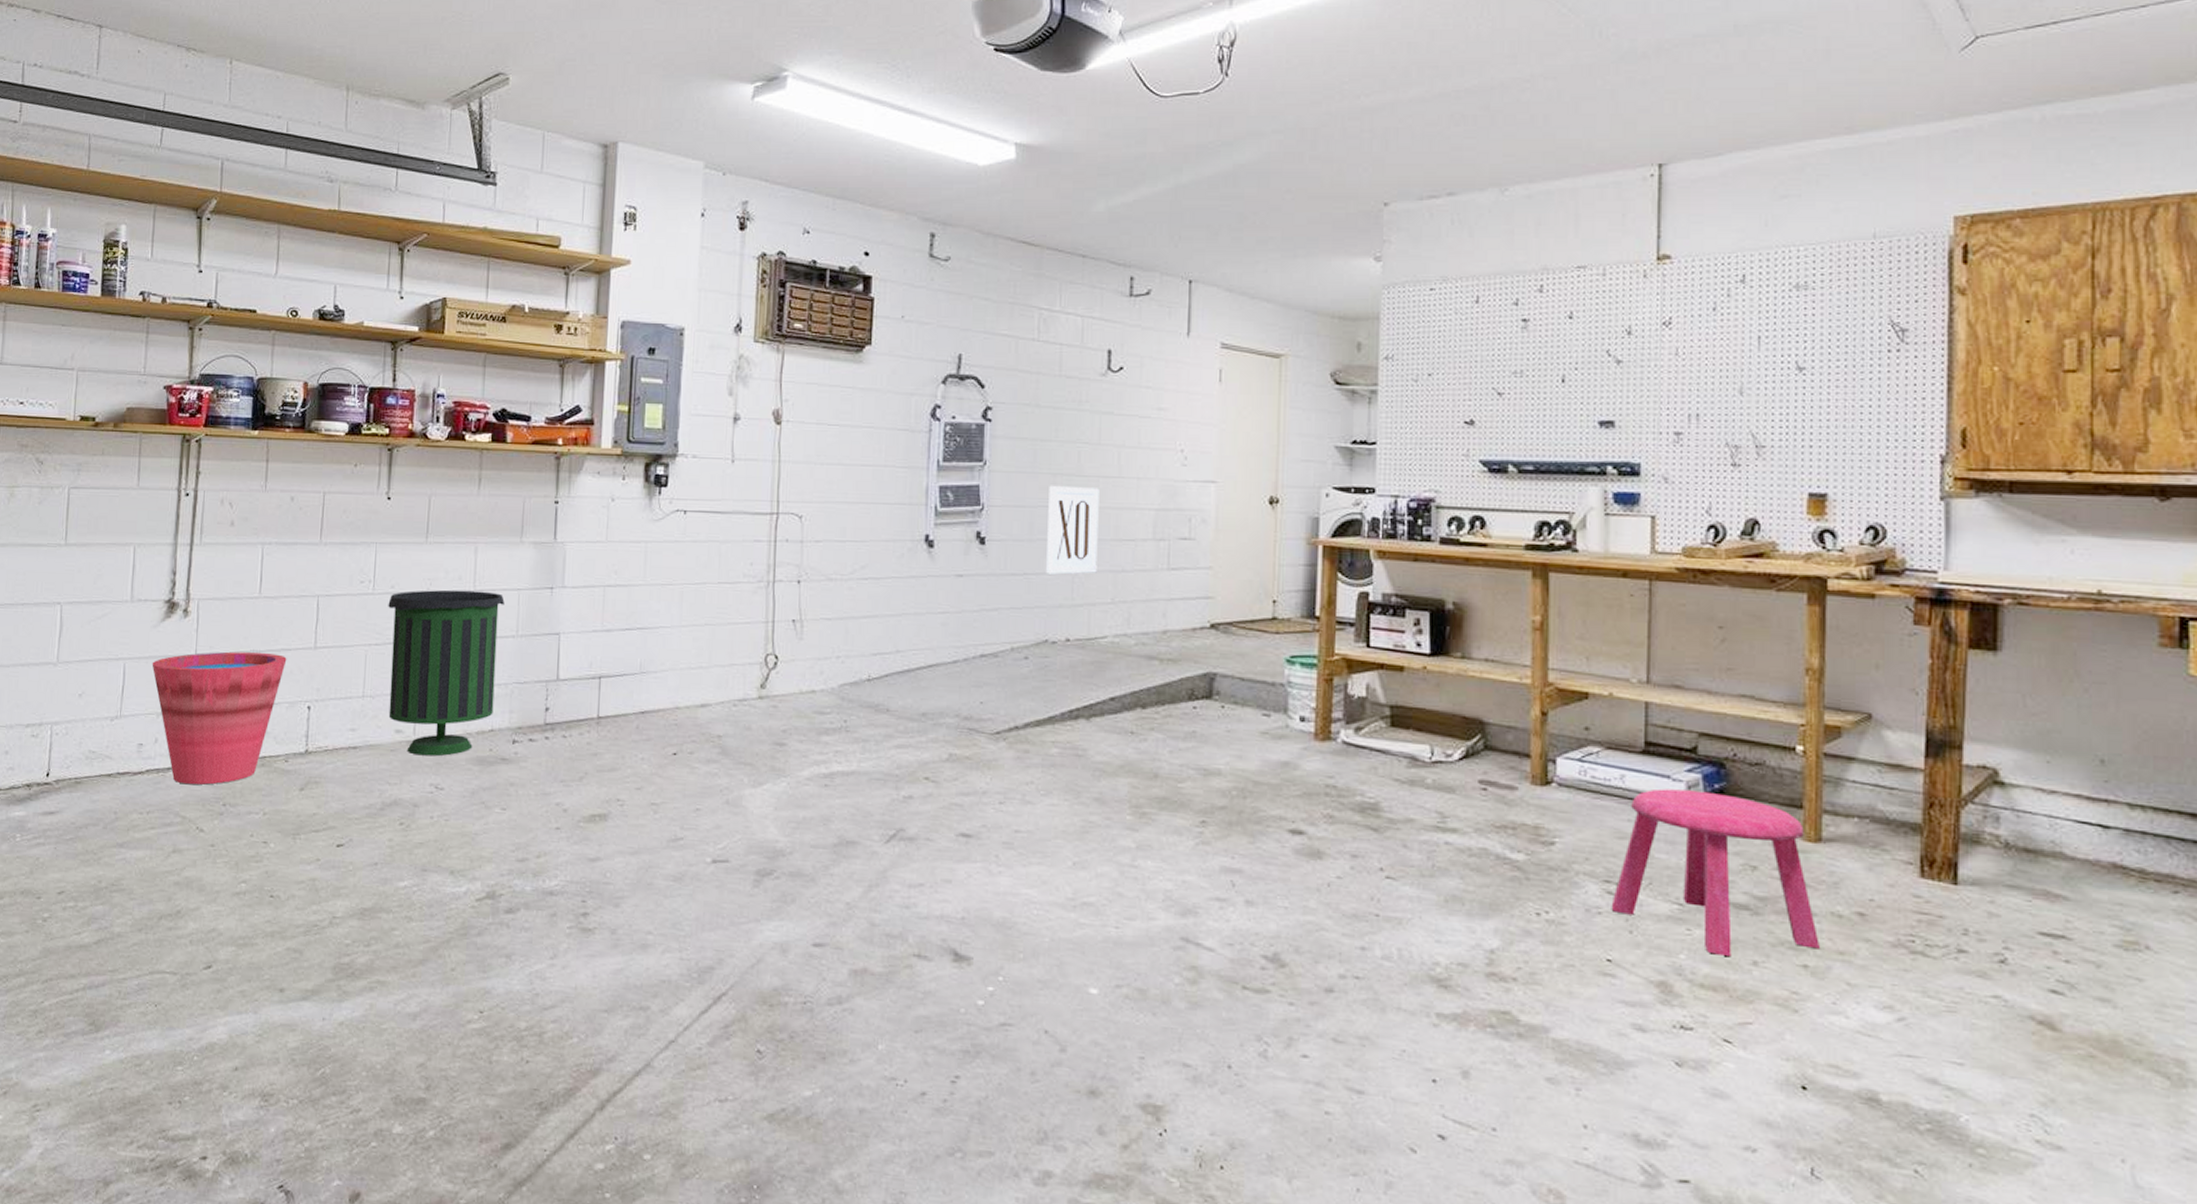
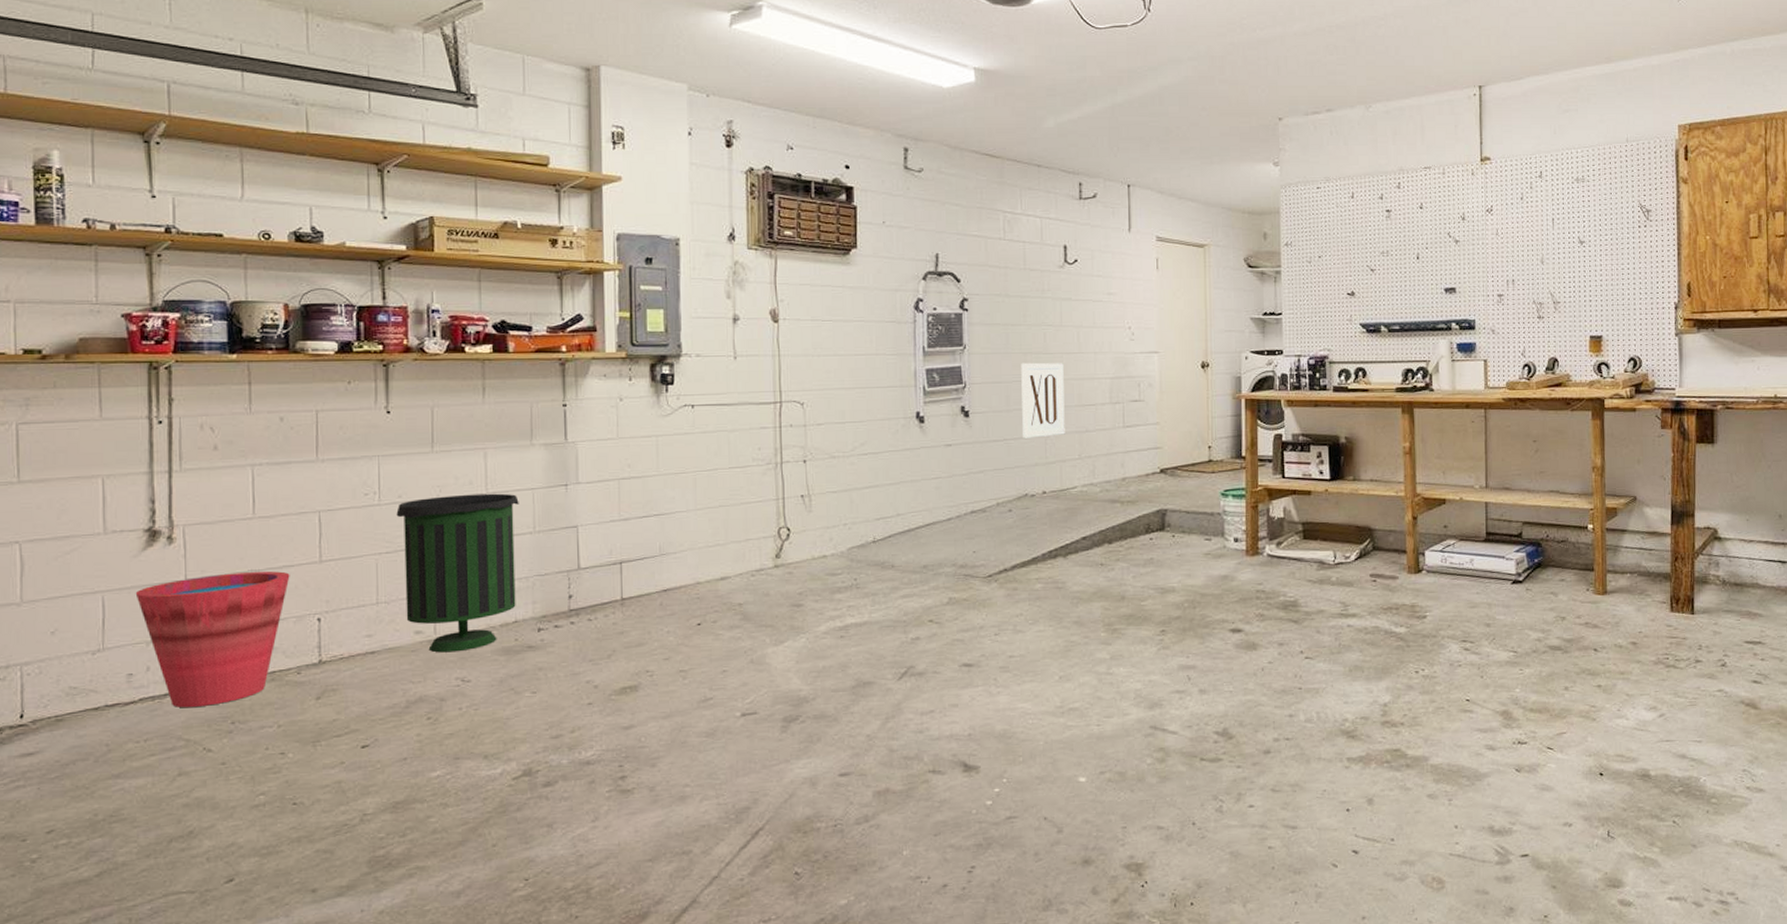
stool: present [1611,788,1820,956] -> none [1467,565,1608,686]

